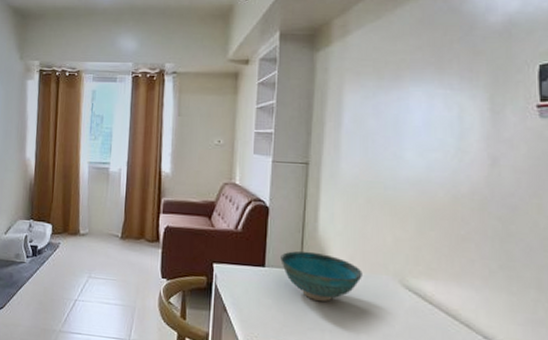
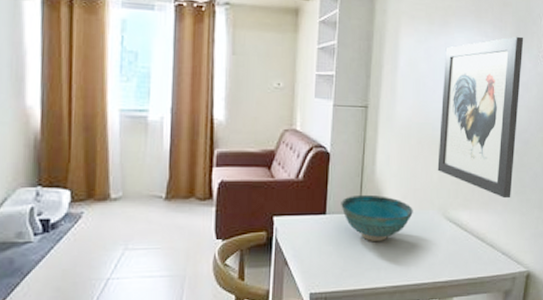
wall art: none [391,86,505,273] -> present [437,36,524,199]

